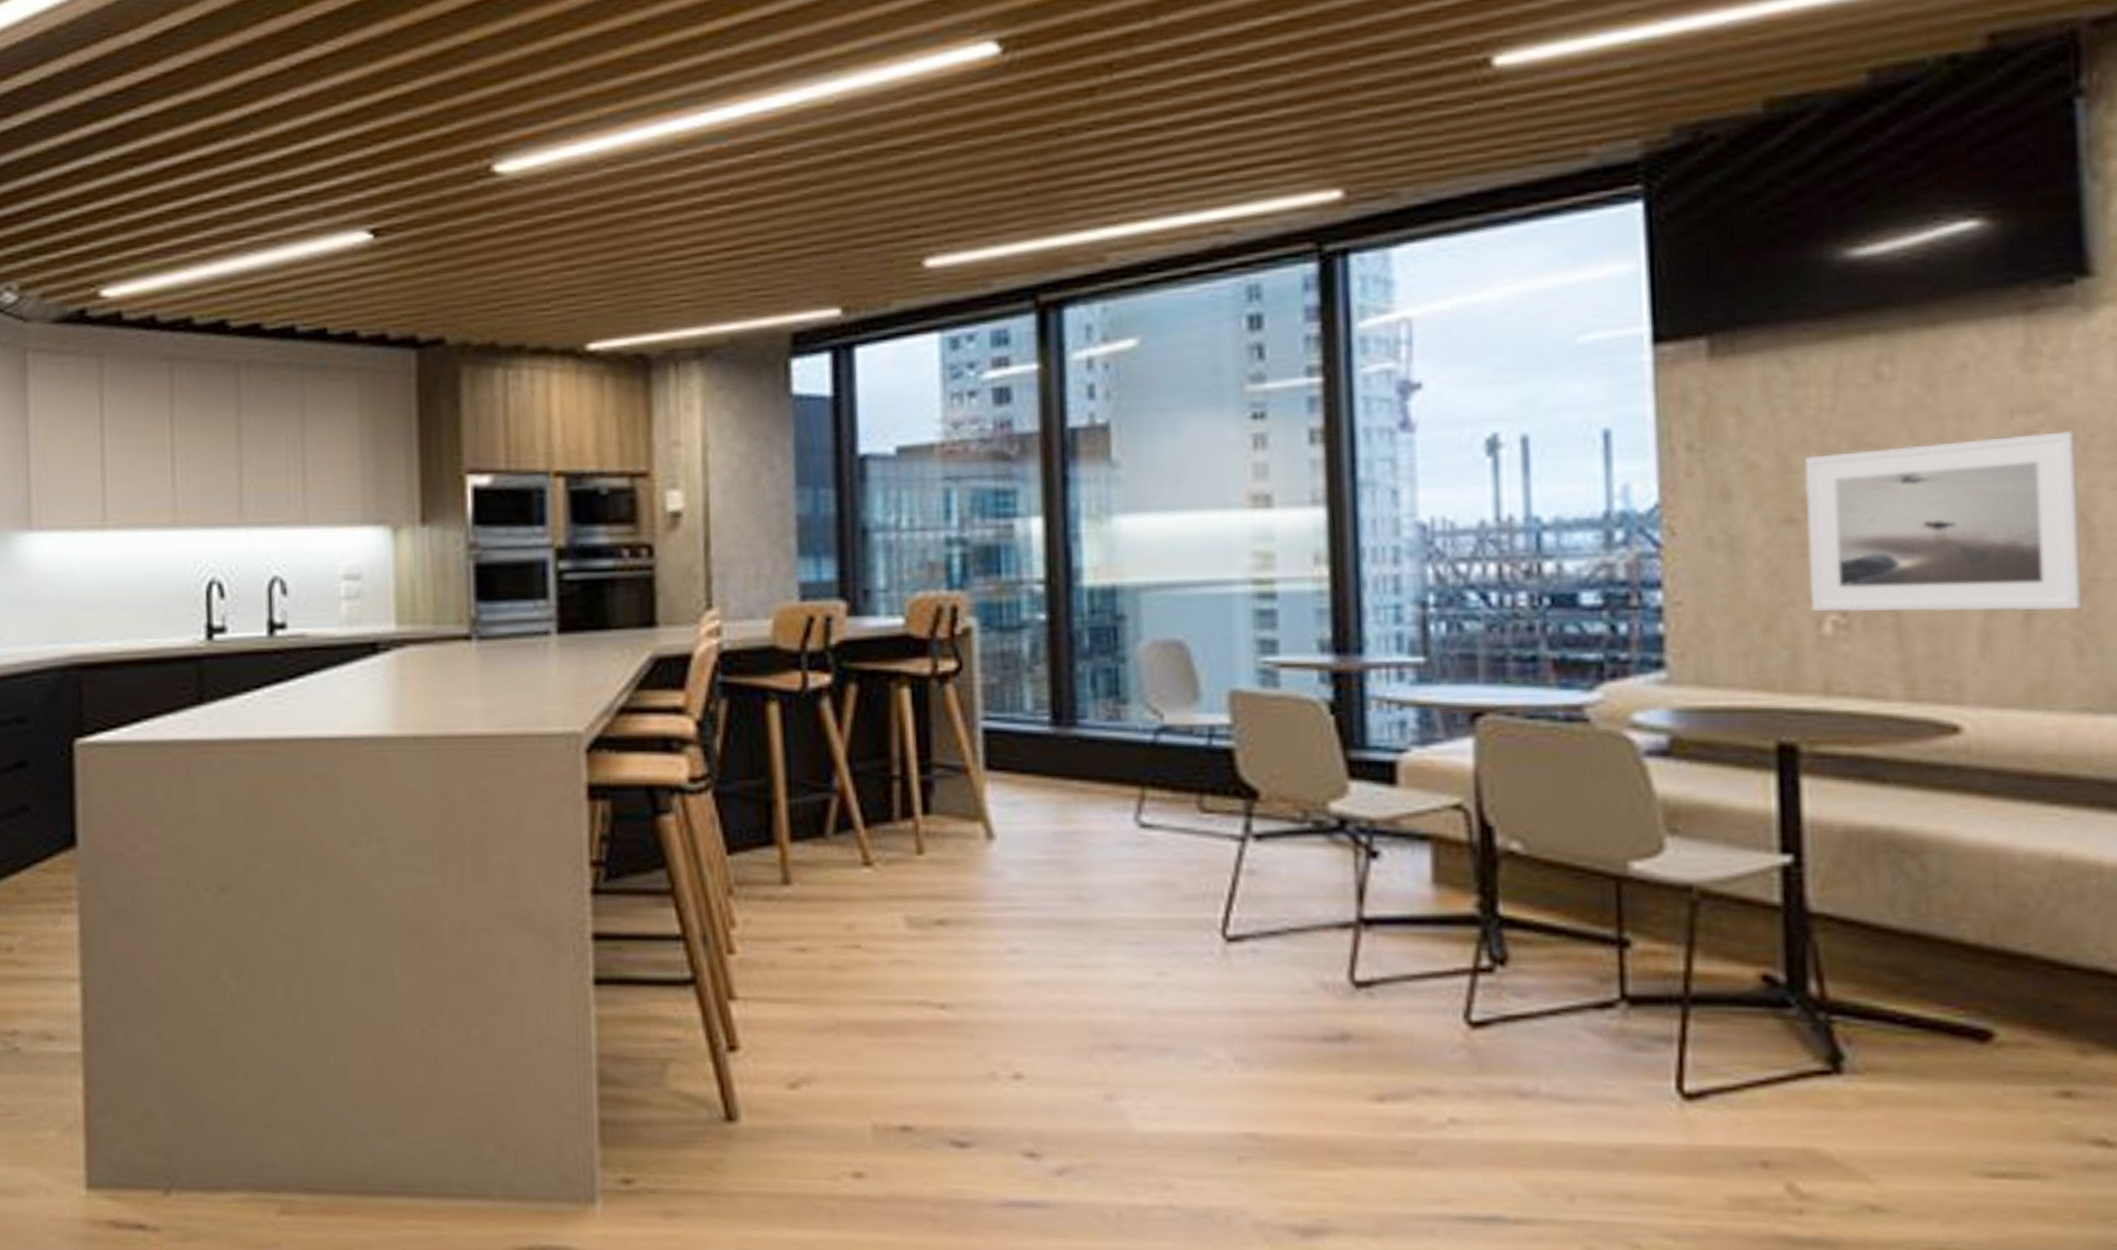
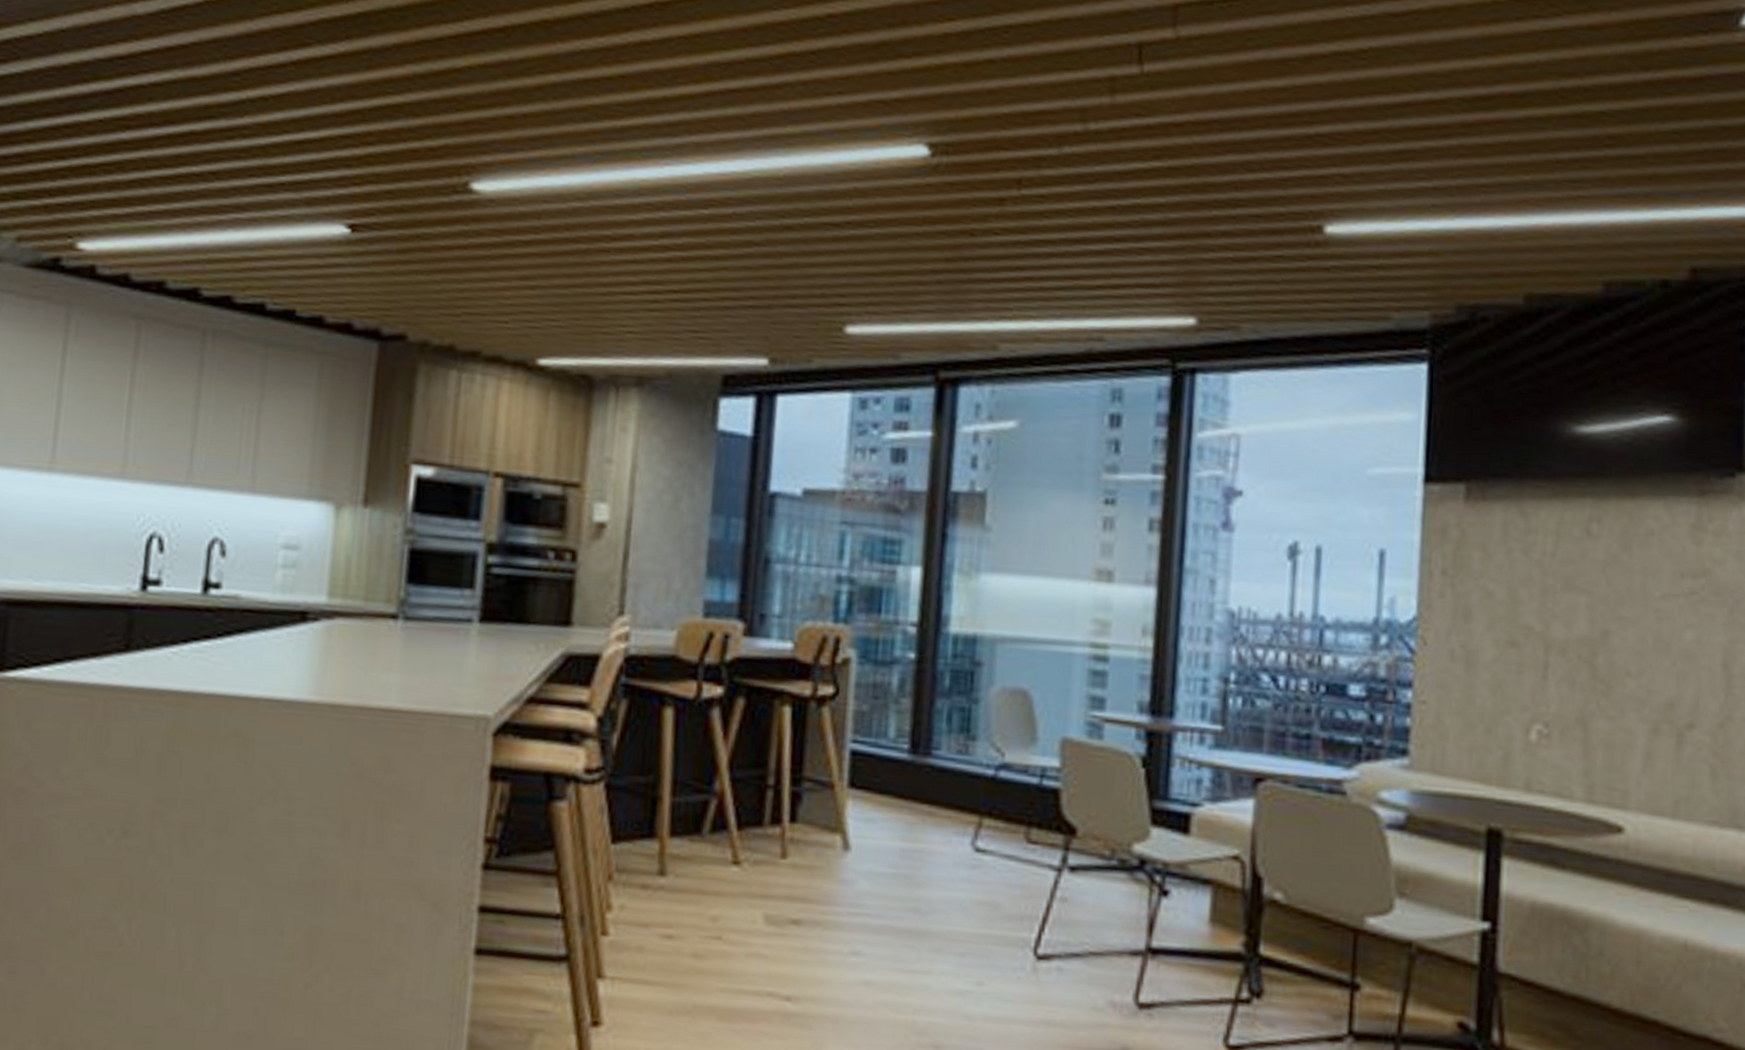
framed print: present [1804,430,2084,613] -> none [1522,591,1726,741]

